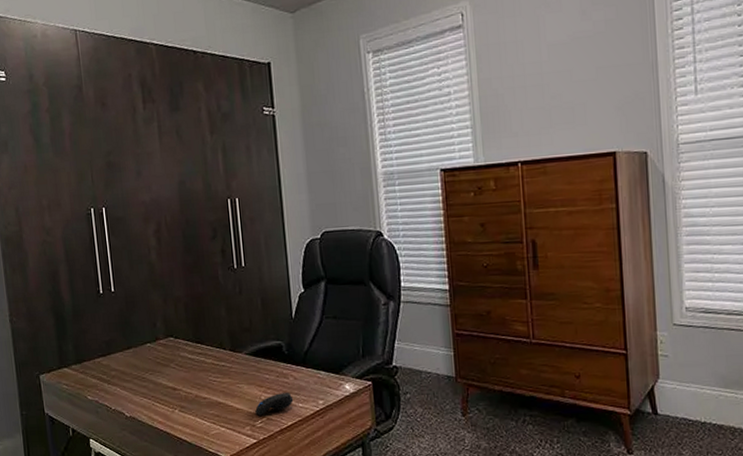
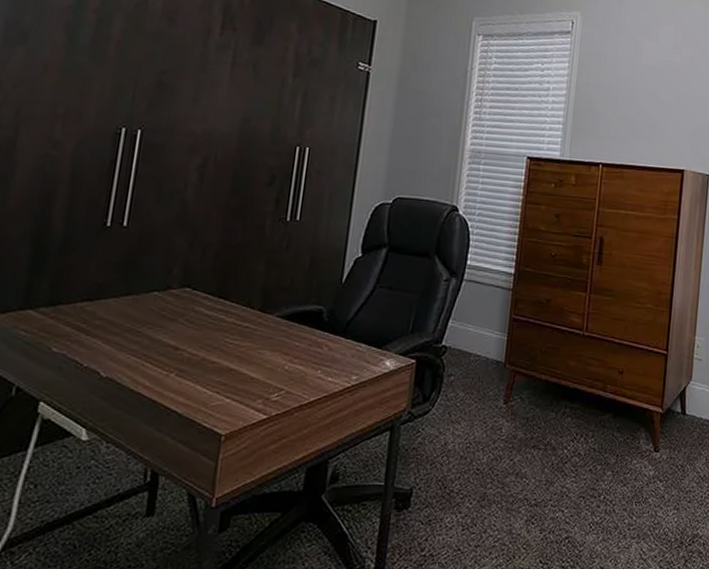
computer mouse: present [255,392,294,416] -> none [273,363,323,388]

